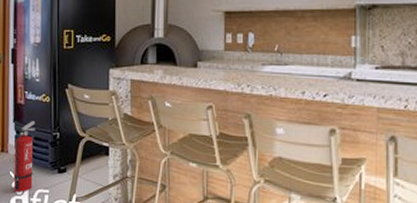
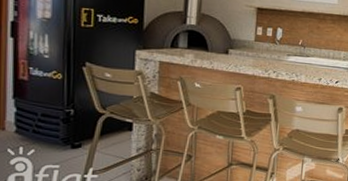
fire extinguisher: present [13,121,35,192] -> none [12,98,43,169]

